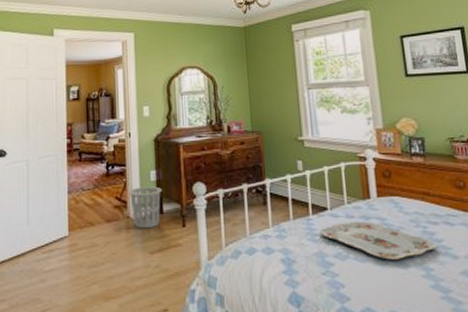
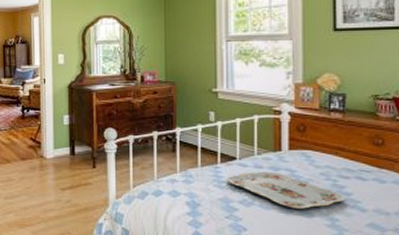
waste basket: present [129,186,162,229] -> none [43,130,74,168]

